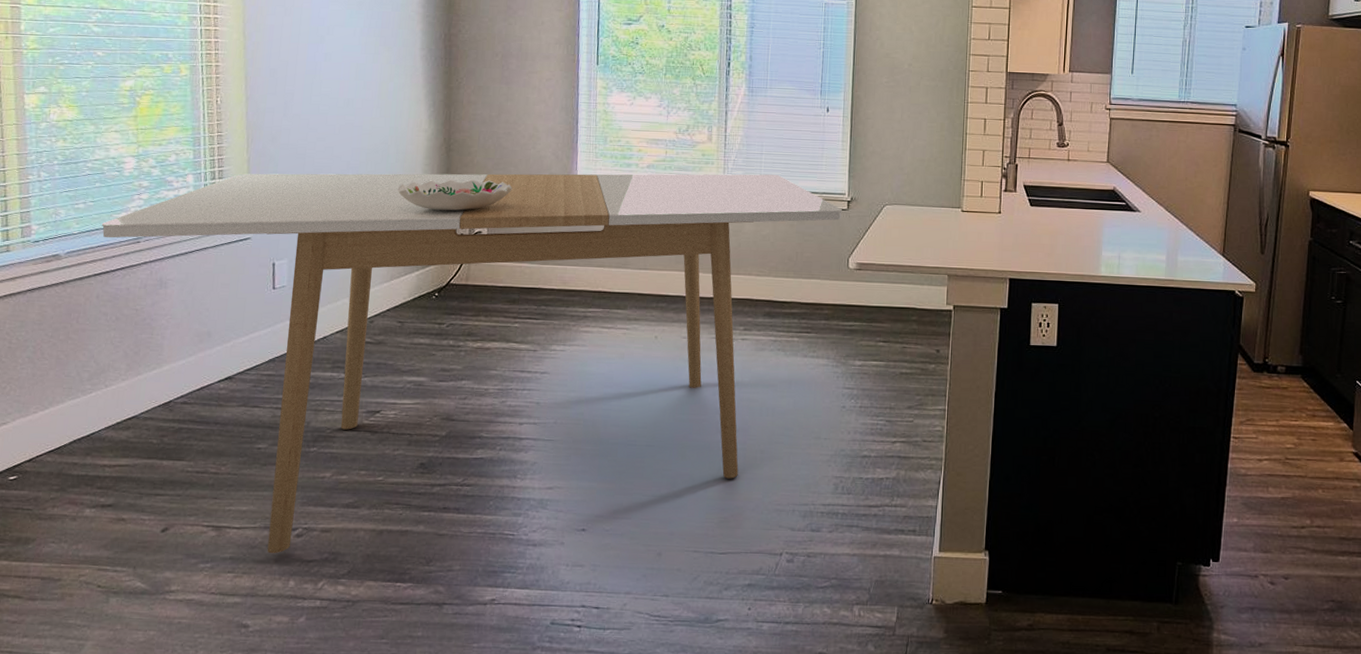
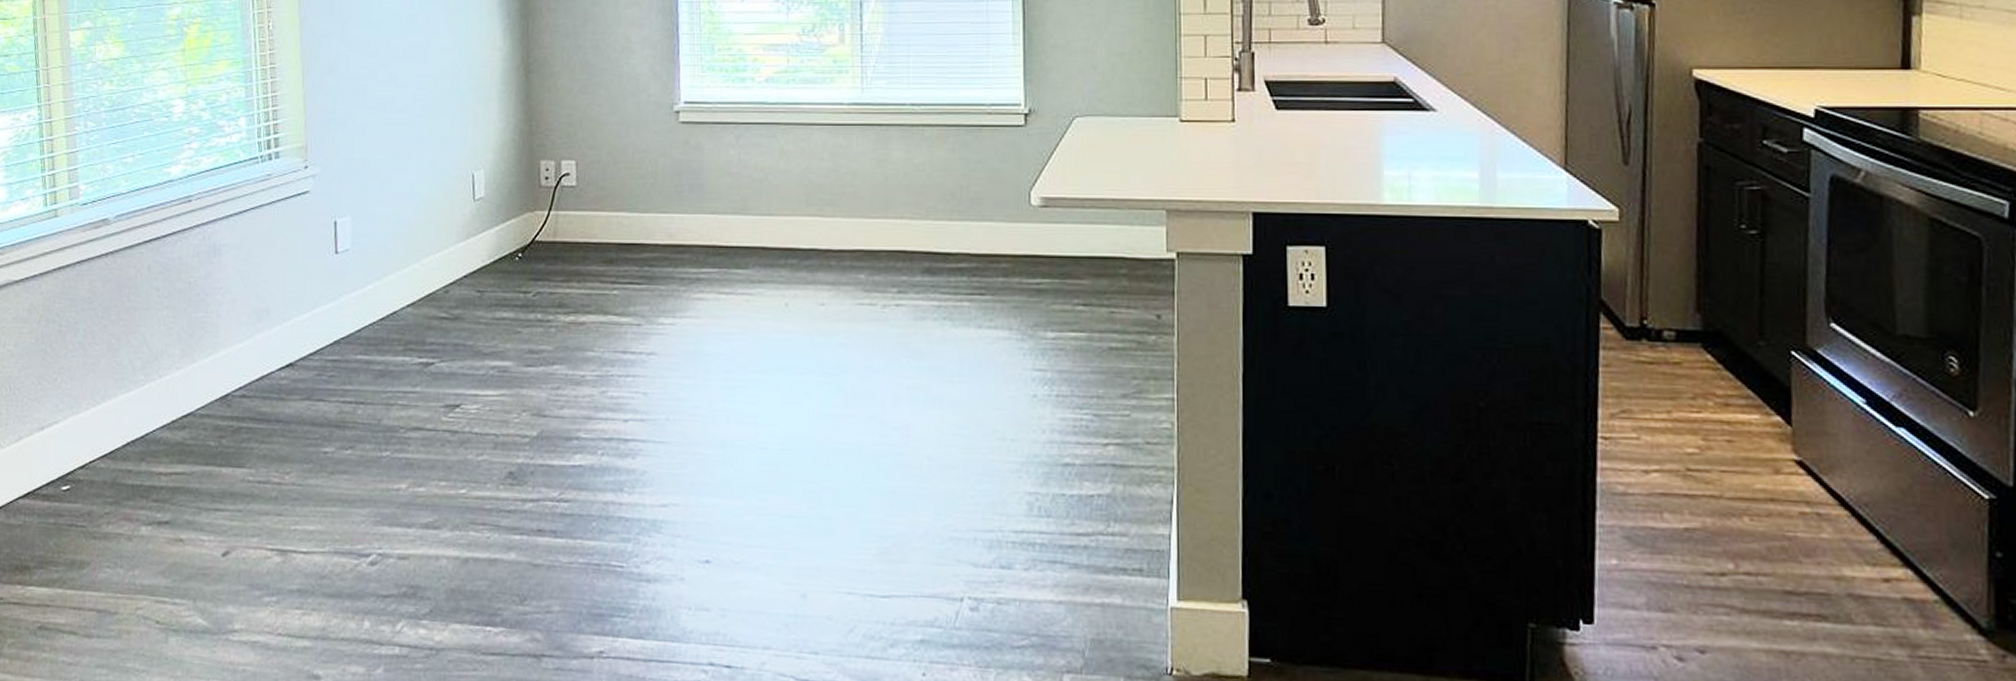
dining table: present [101,173,842,554] -> none [151,83,1018,586]
decorative bowl: present [397,179,512,211] -> none [470,107,604,149]

